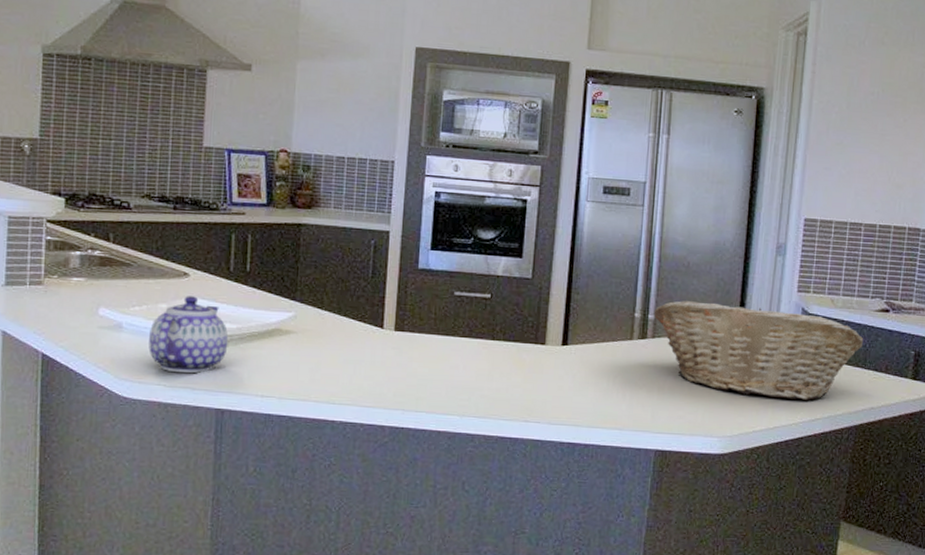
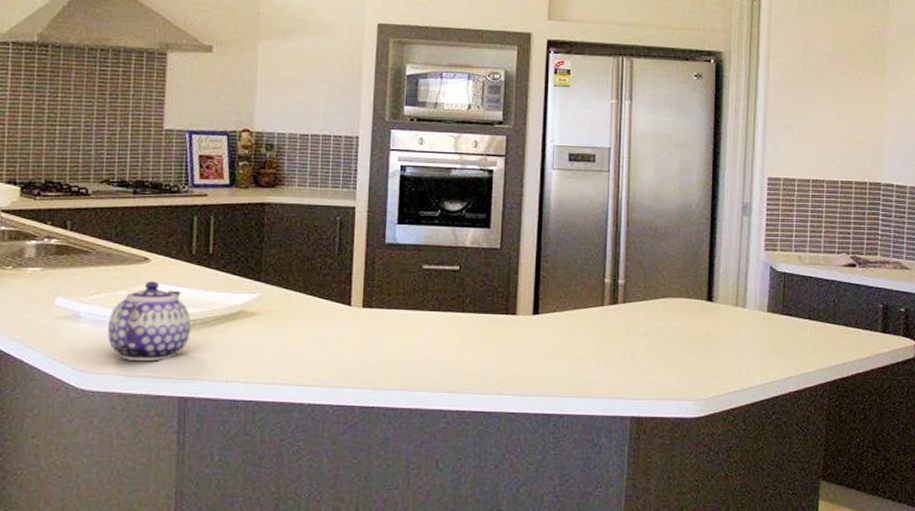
fruit basket: present [654,301,864,400] -> none [624,264,833,359]

